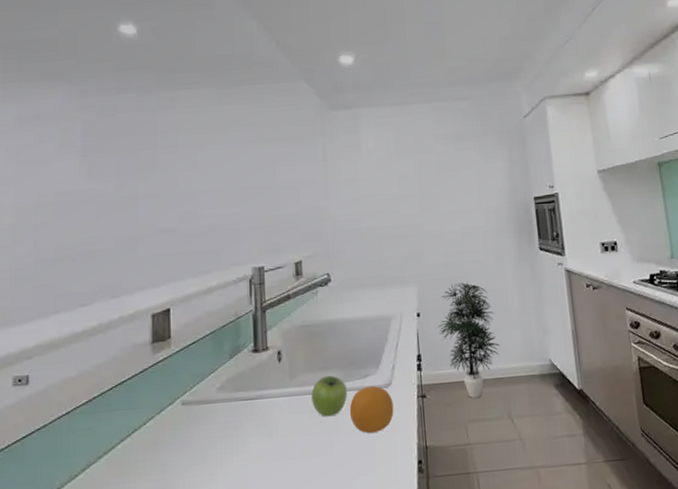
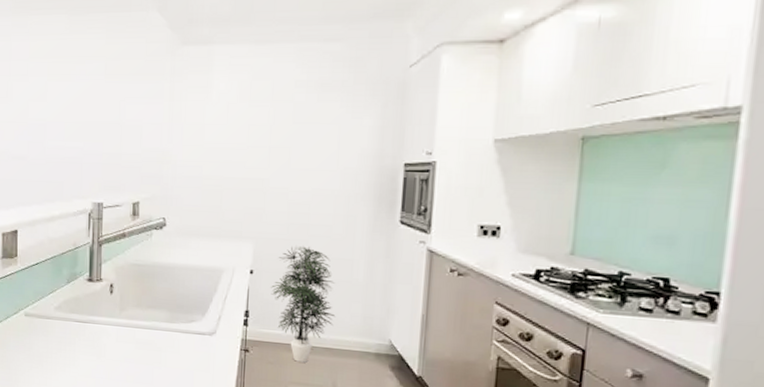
fruit: present [311,375,348,417] -> none [138,314,173,351]
fruit: present [349,386,394,433] -> none [172,331,216,374]

